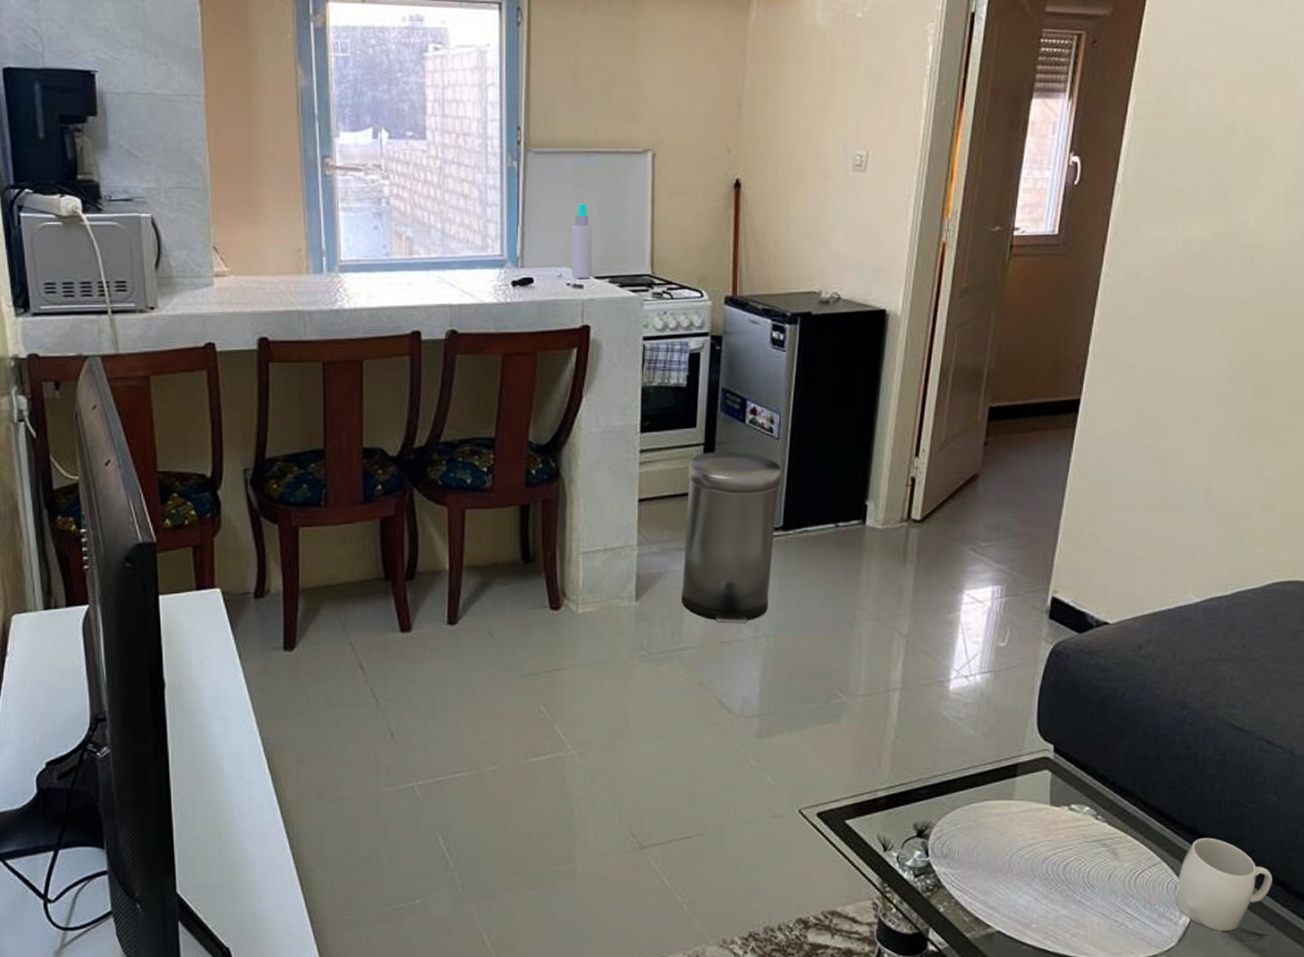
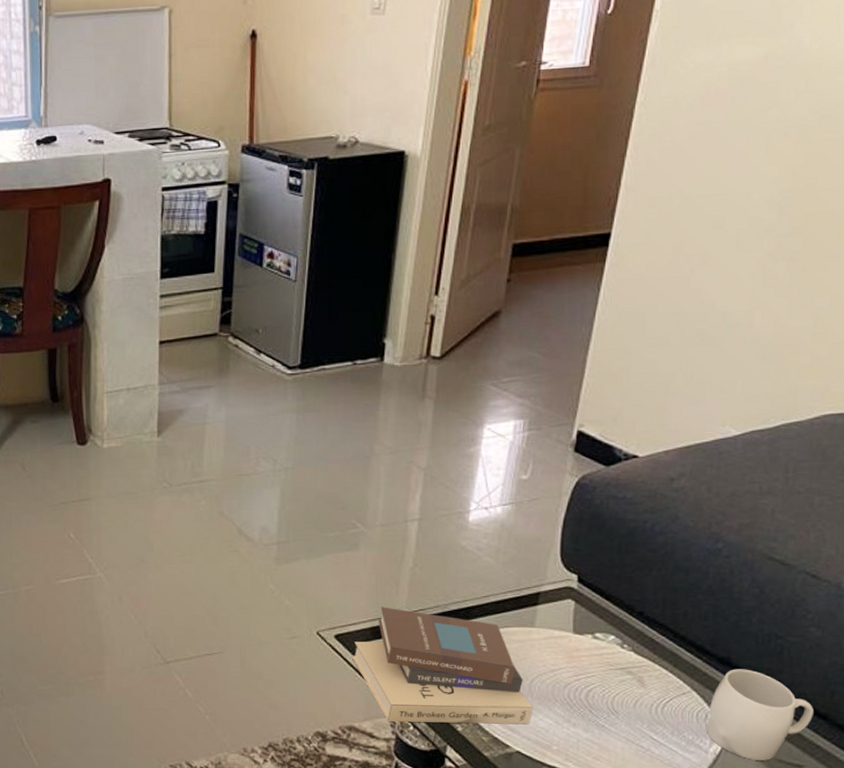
spray bottle: present [571,203,593,278] -> none [91,62,113,135]
pedal bin: present [681,451,782,624] -> none [201,294,299,458]
books: none [833,781,1014,905] -> present [351,607,534,725]

